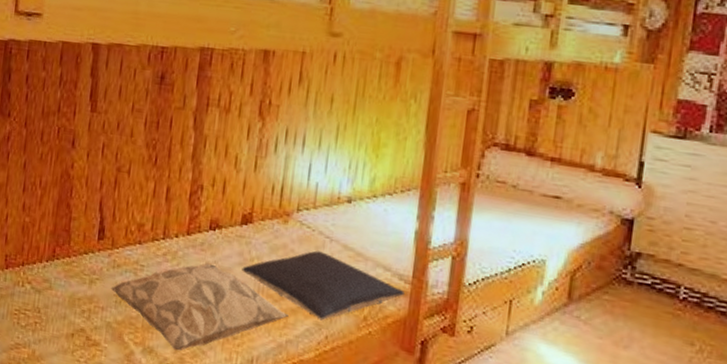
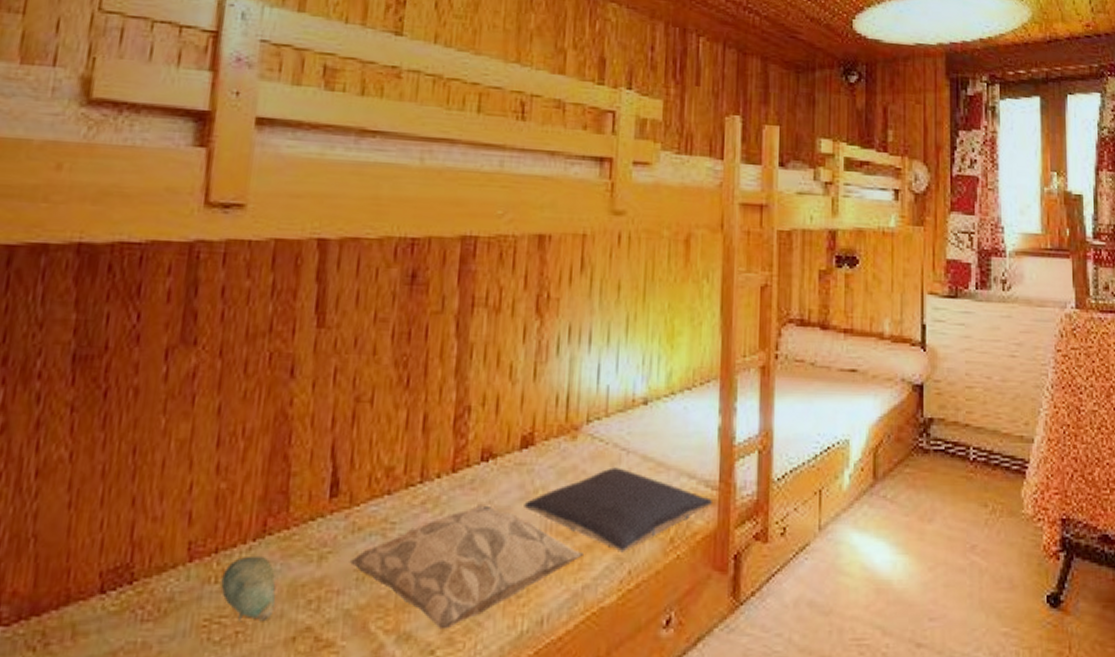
plush toy: none [25,271,63,318] -> present [220,555,279,620]

